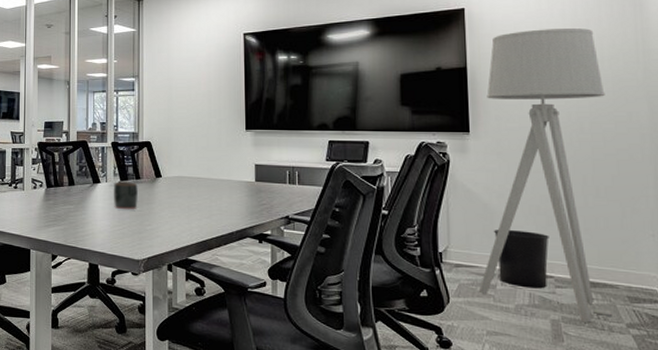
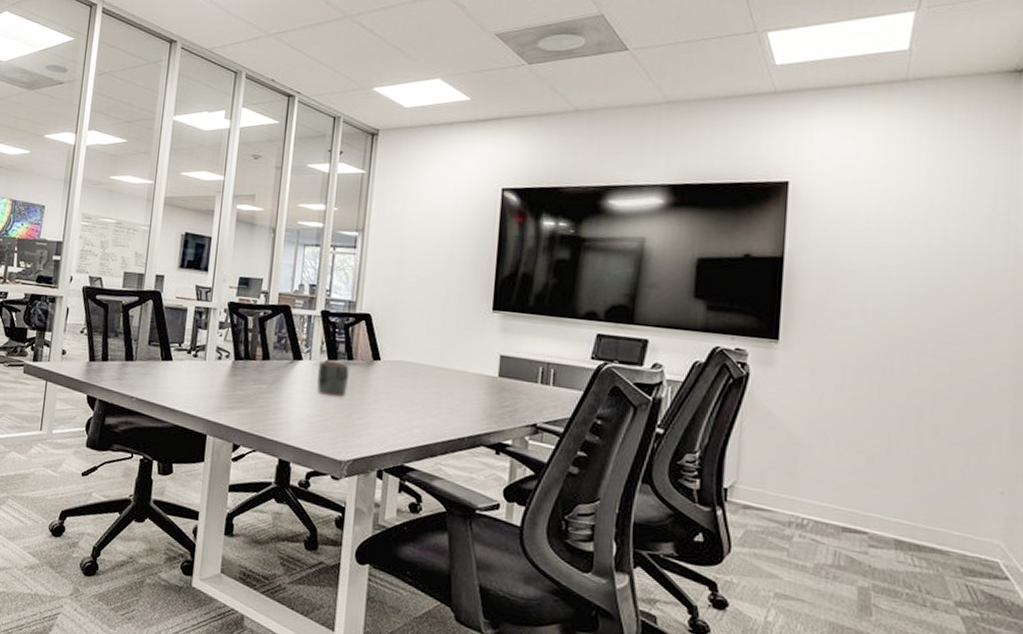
floor lamp: present [479,28,612,323] -> none [770,217,959,596]
waste bin: present [493,230,549,289] -> none [795,466,868,547]

